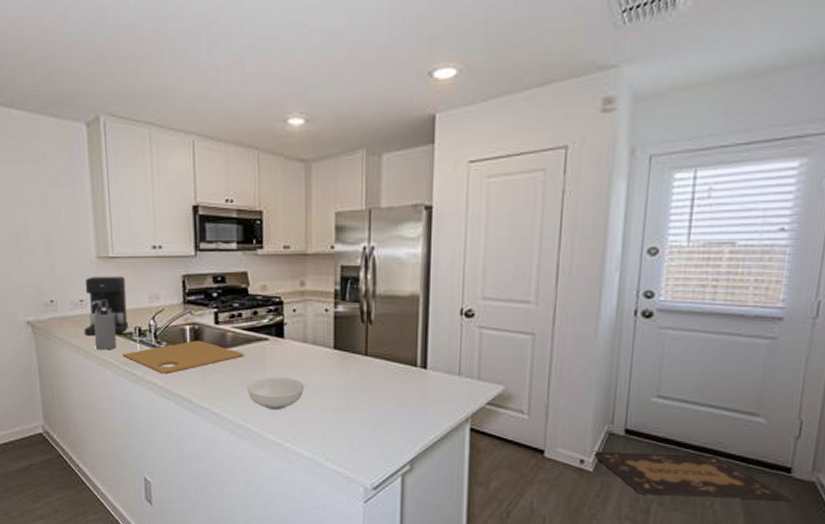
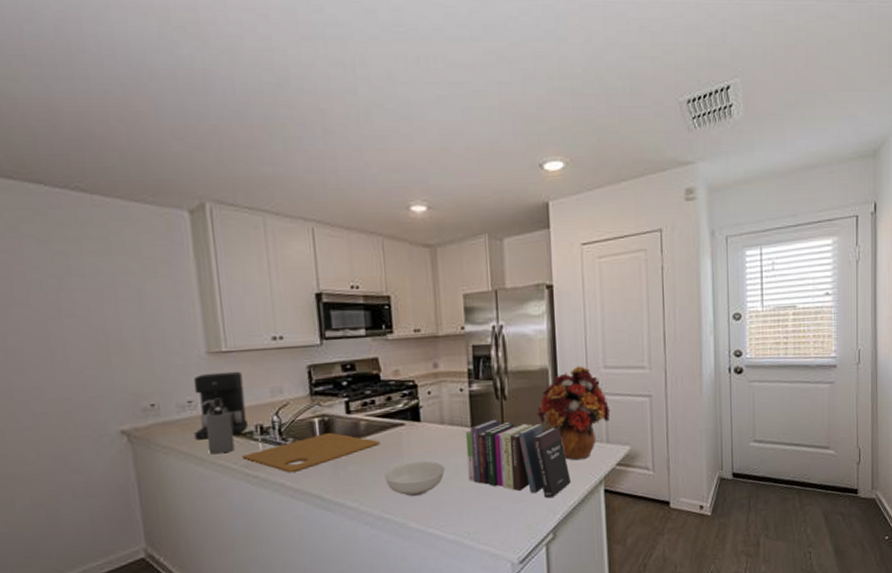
books: none [327,343,434,430] -> present [466,419,571,499]
flower arrangement: none [403,295,485,394] -> present [537,366,611,461]
doormat: present [591,451,793,501] -> none [708,486,862,530]

